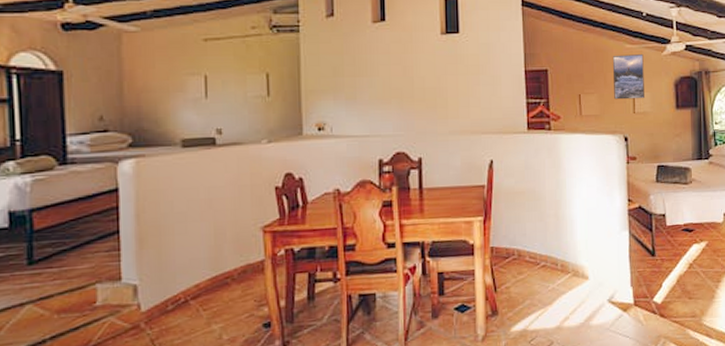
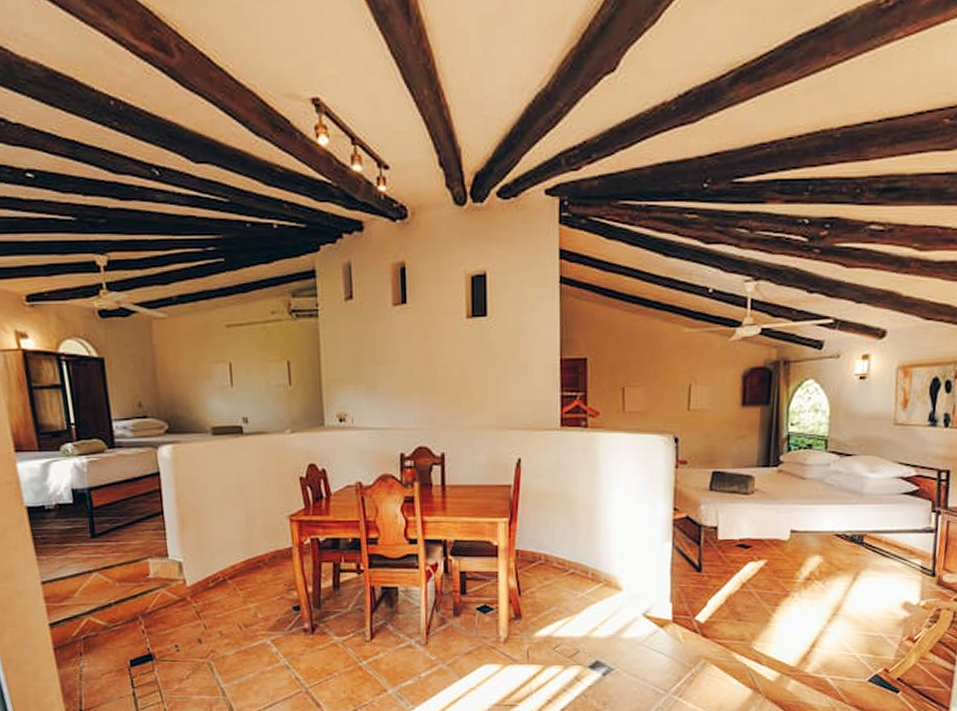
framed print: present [612,54,644,100] -> none [665,340,706,394]

